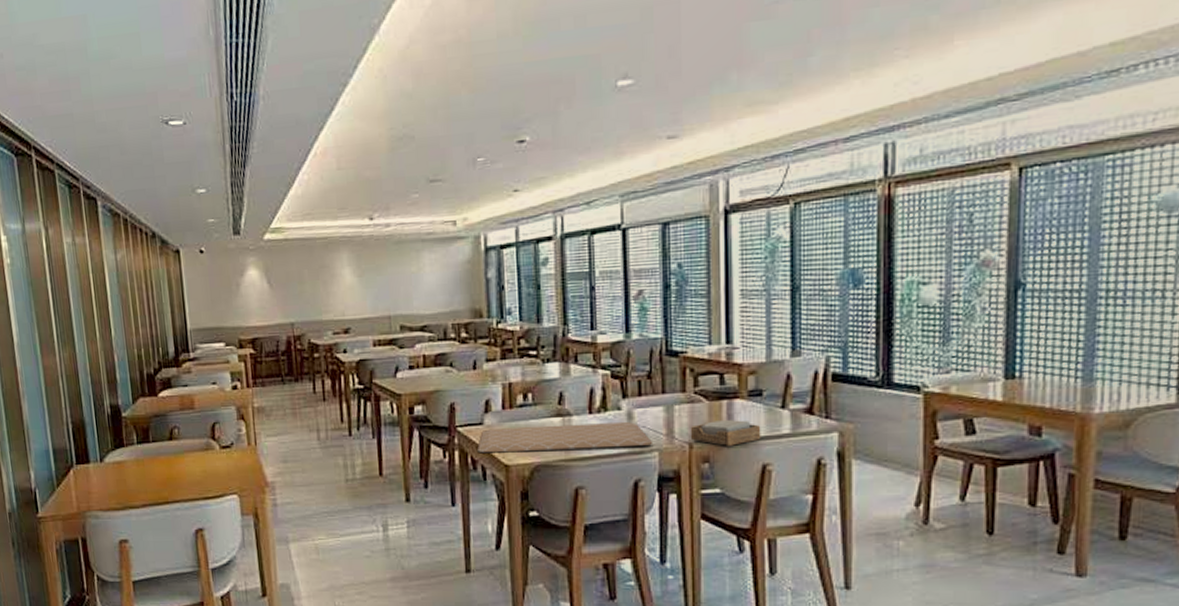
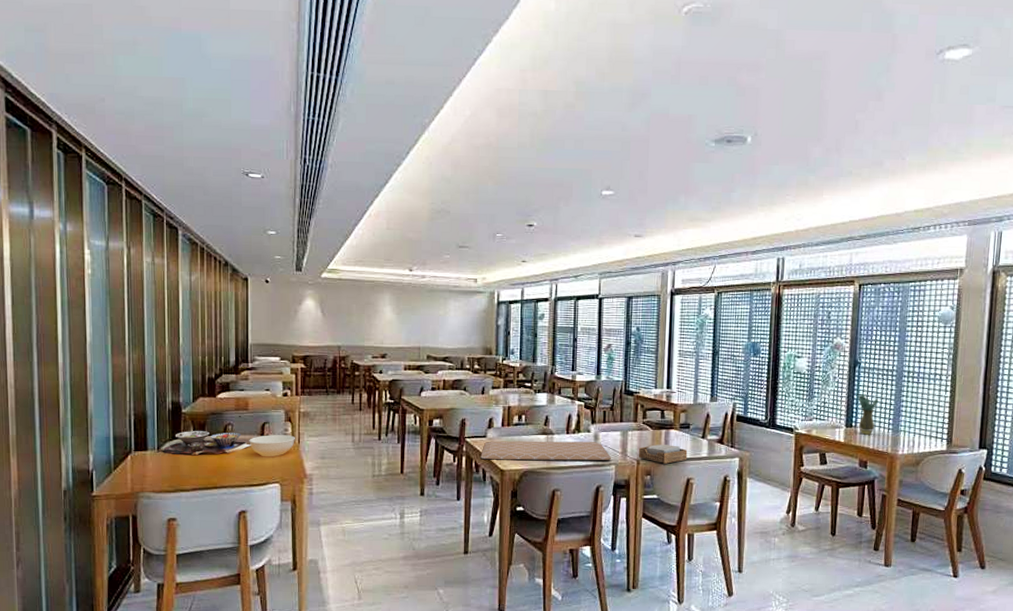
food tray: none [97,417,202,467] -> present [154,416,251,456]
bowl: none [199,436,251,464] -> present [249,435,295,457]
vase: none [1021,328,1058,388] -> present [857,393,879,435]

